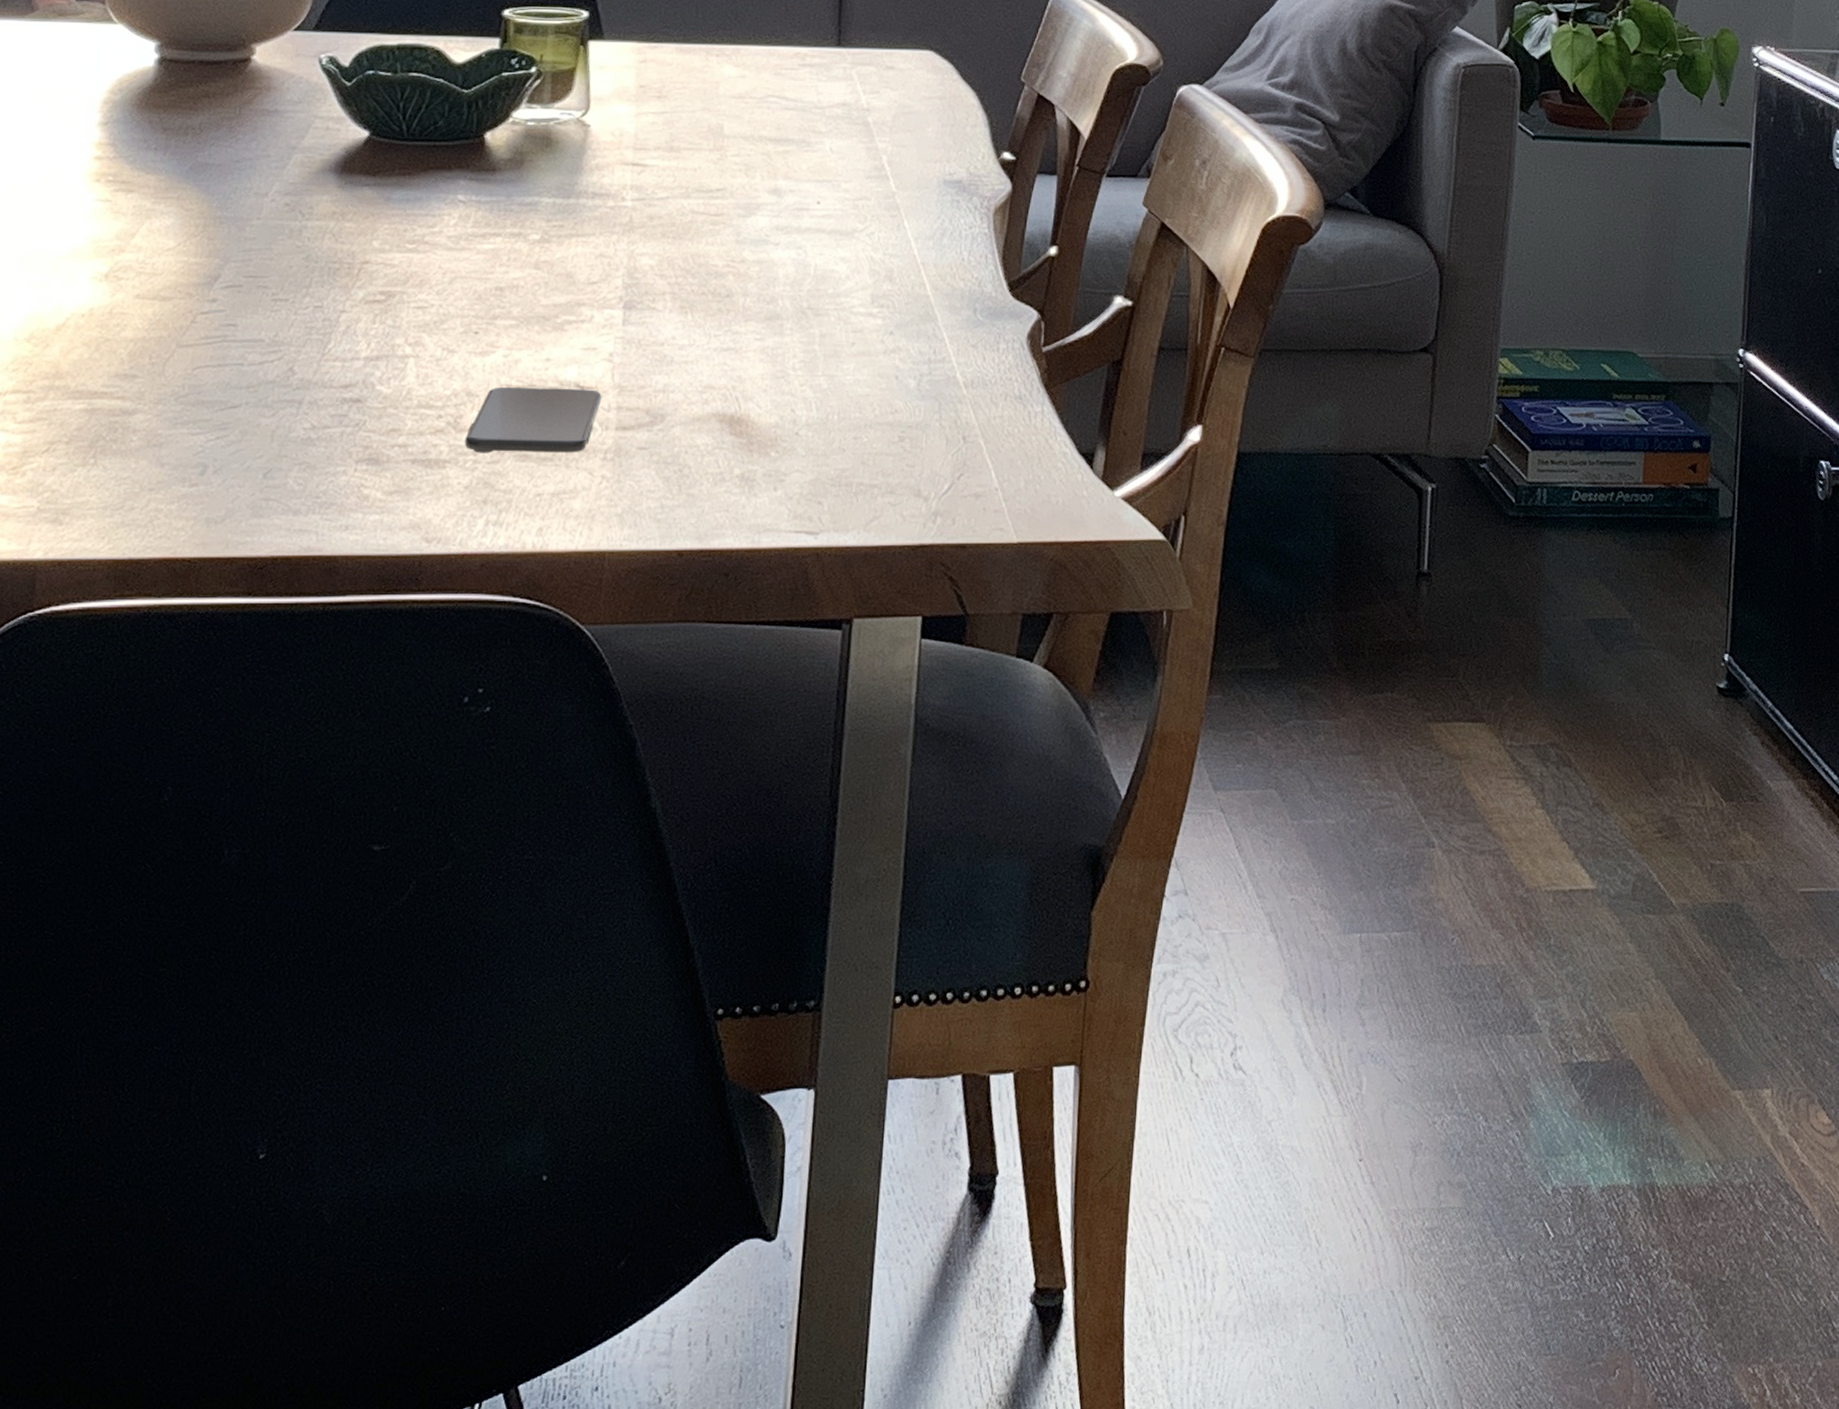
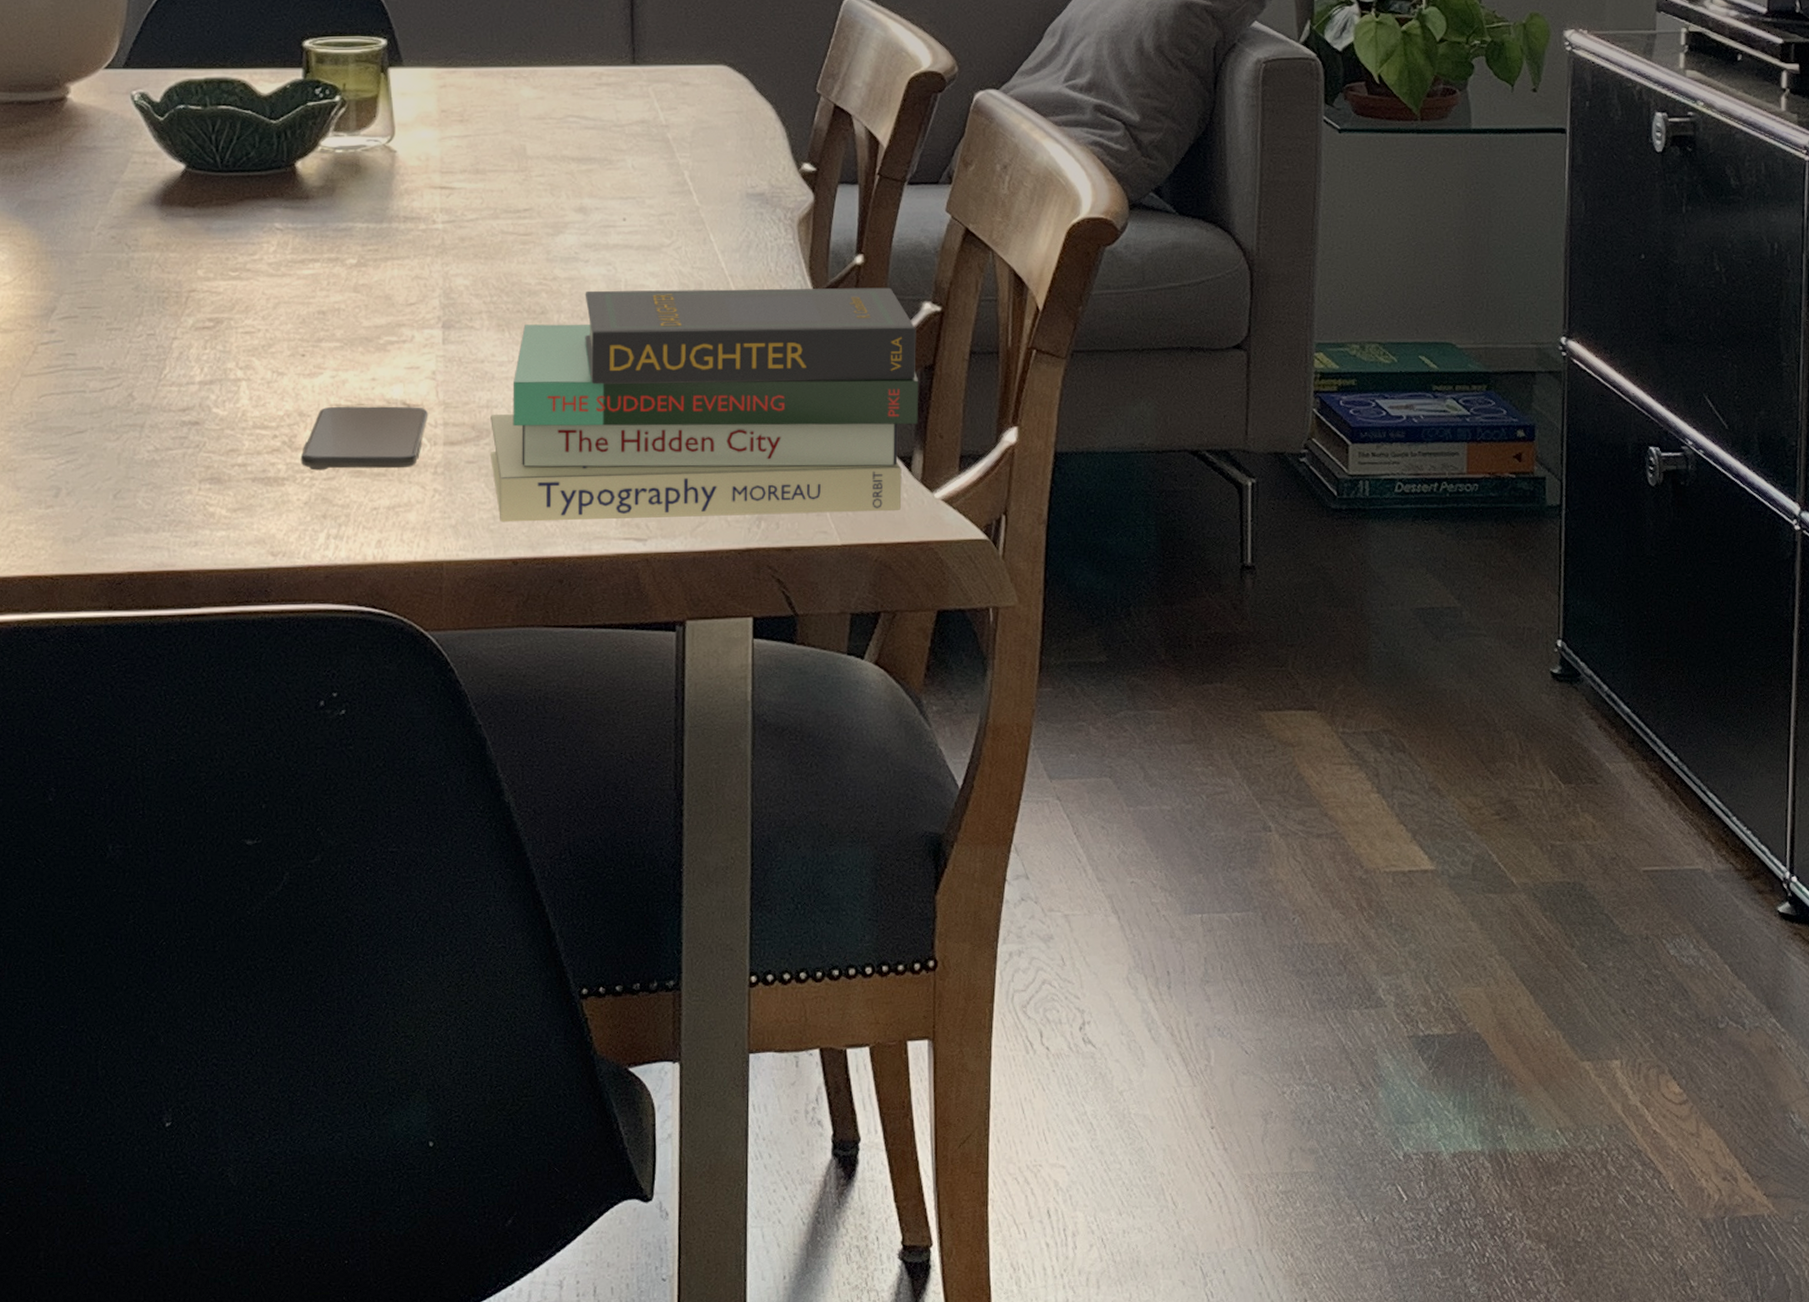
books: none [662,274,1106,512] -> present [489,287,919,523]

